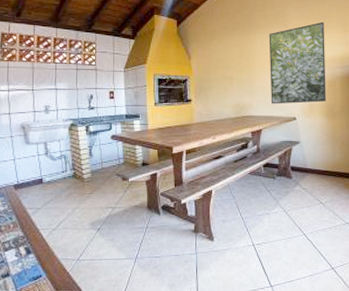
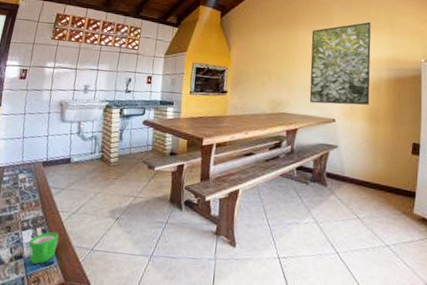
mug: none [14,248,43,279] -> present [28,231,59,264]

